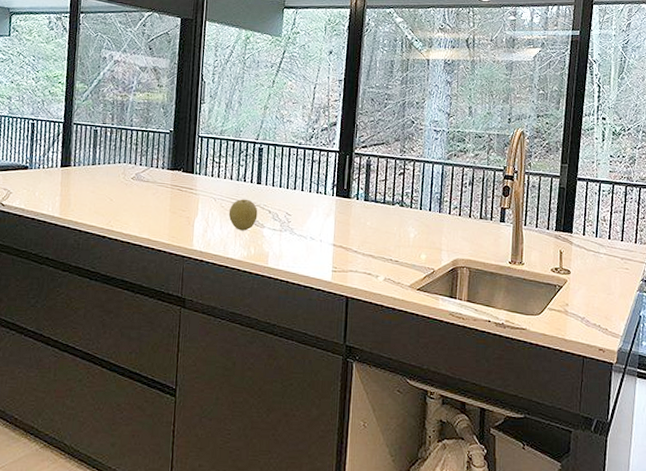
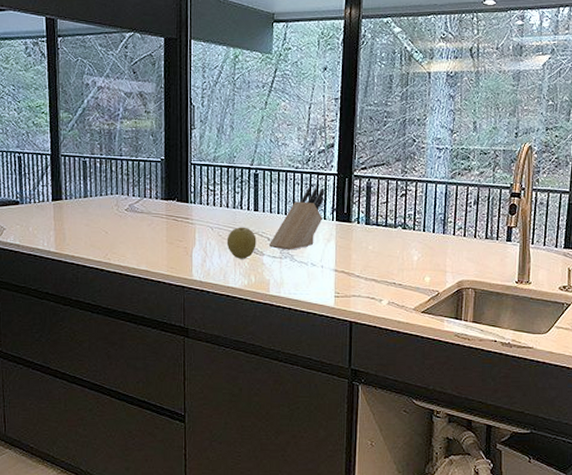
knife block: none [269,163,326,224] -> present [268,187,324,250]

